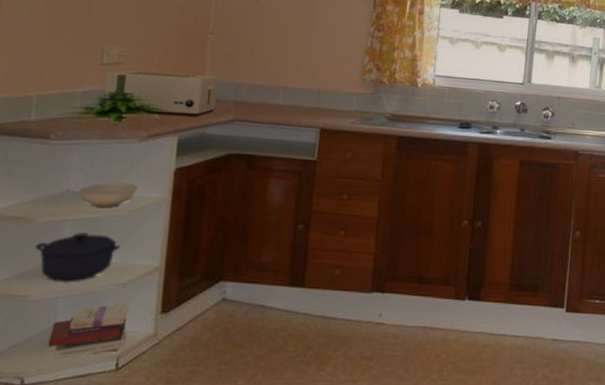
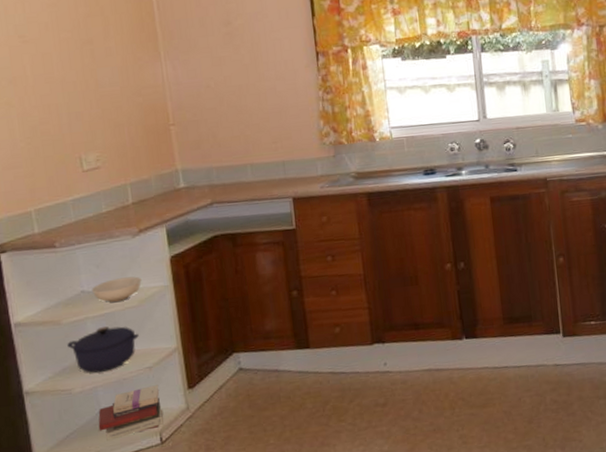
plant: present [56,73,173,124] -> none [55,176,156,229]
toaster: present [104,69,219,118] -> none [88,164,193,211]

